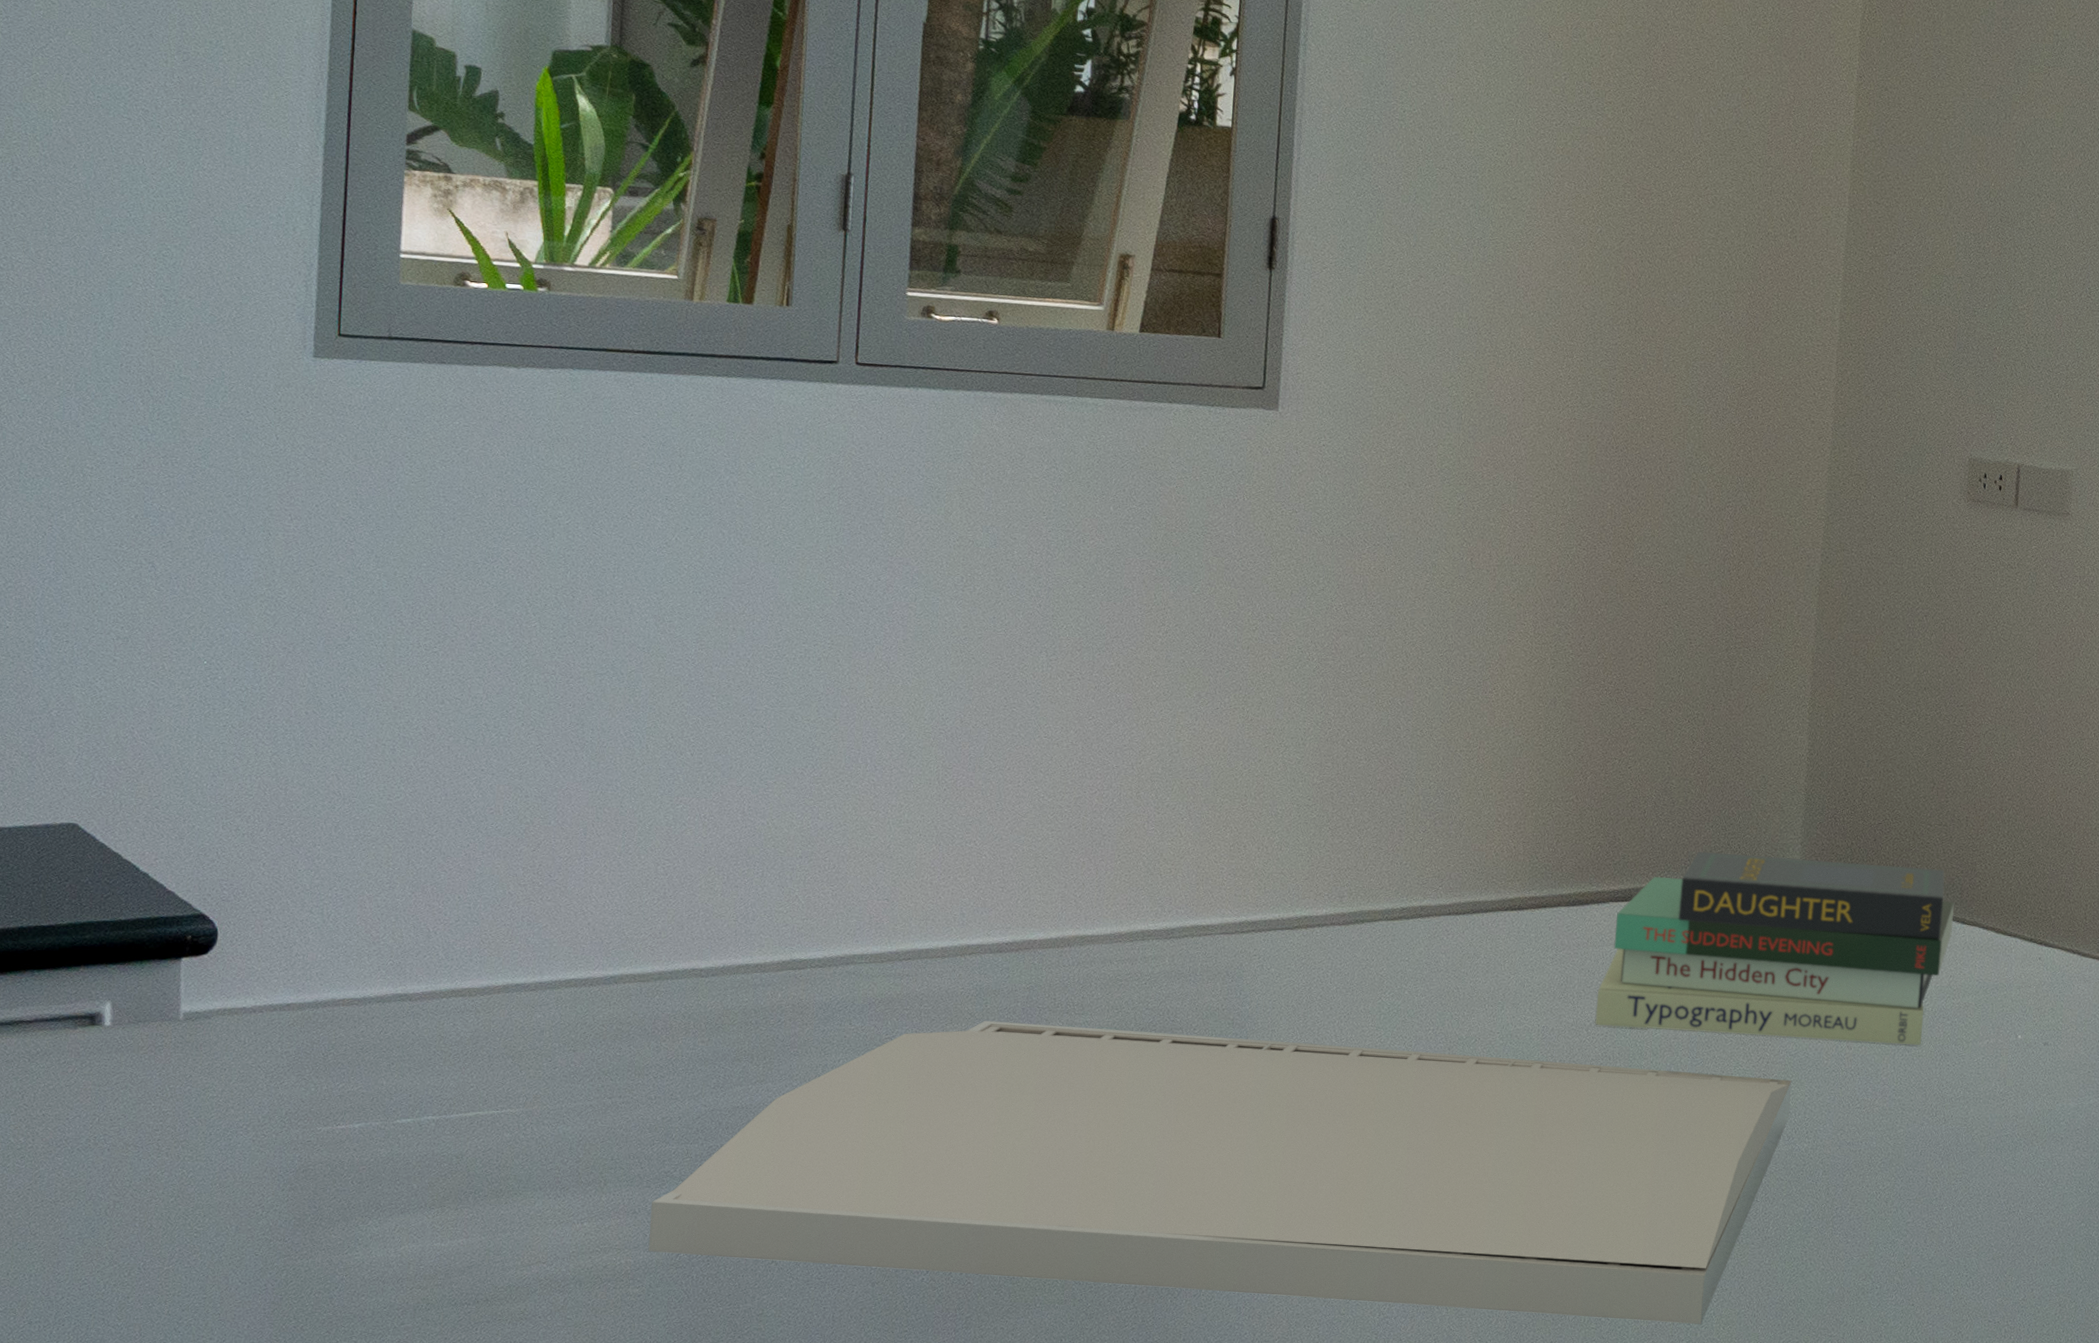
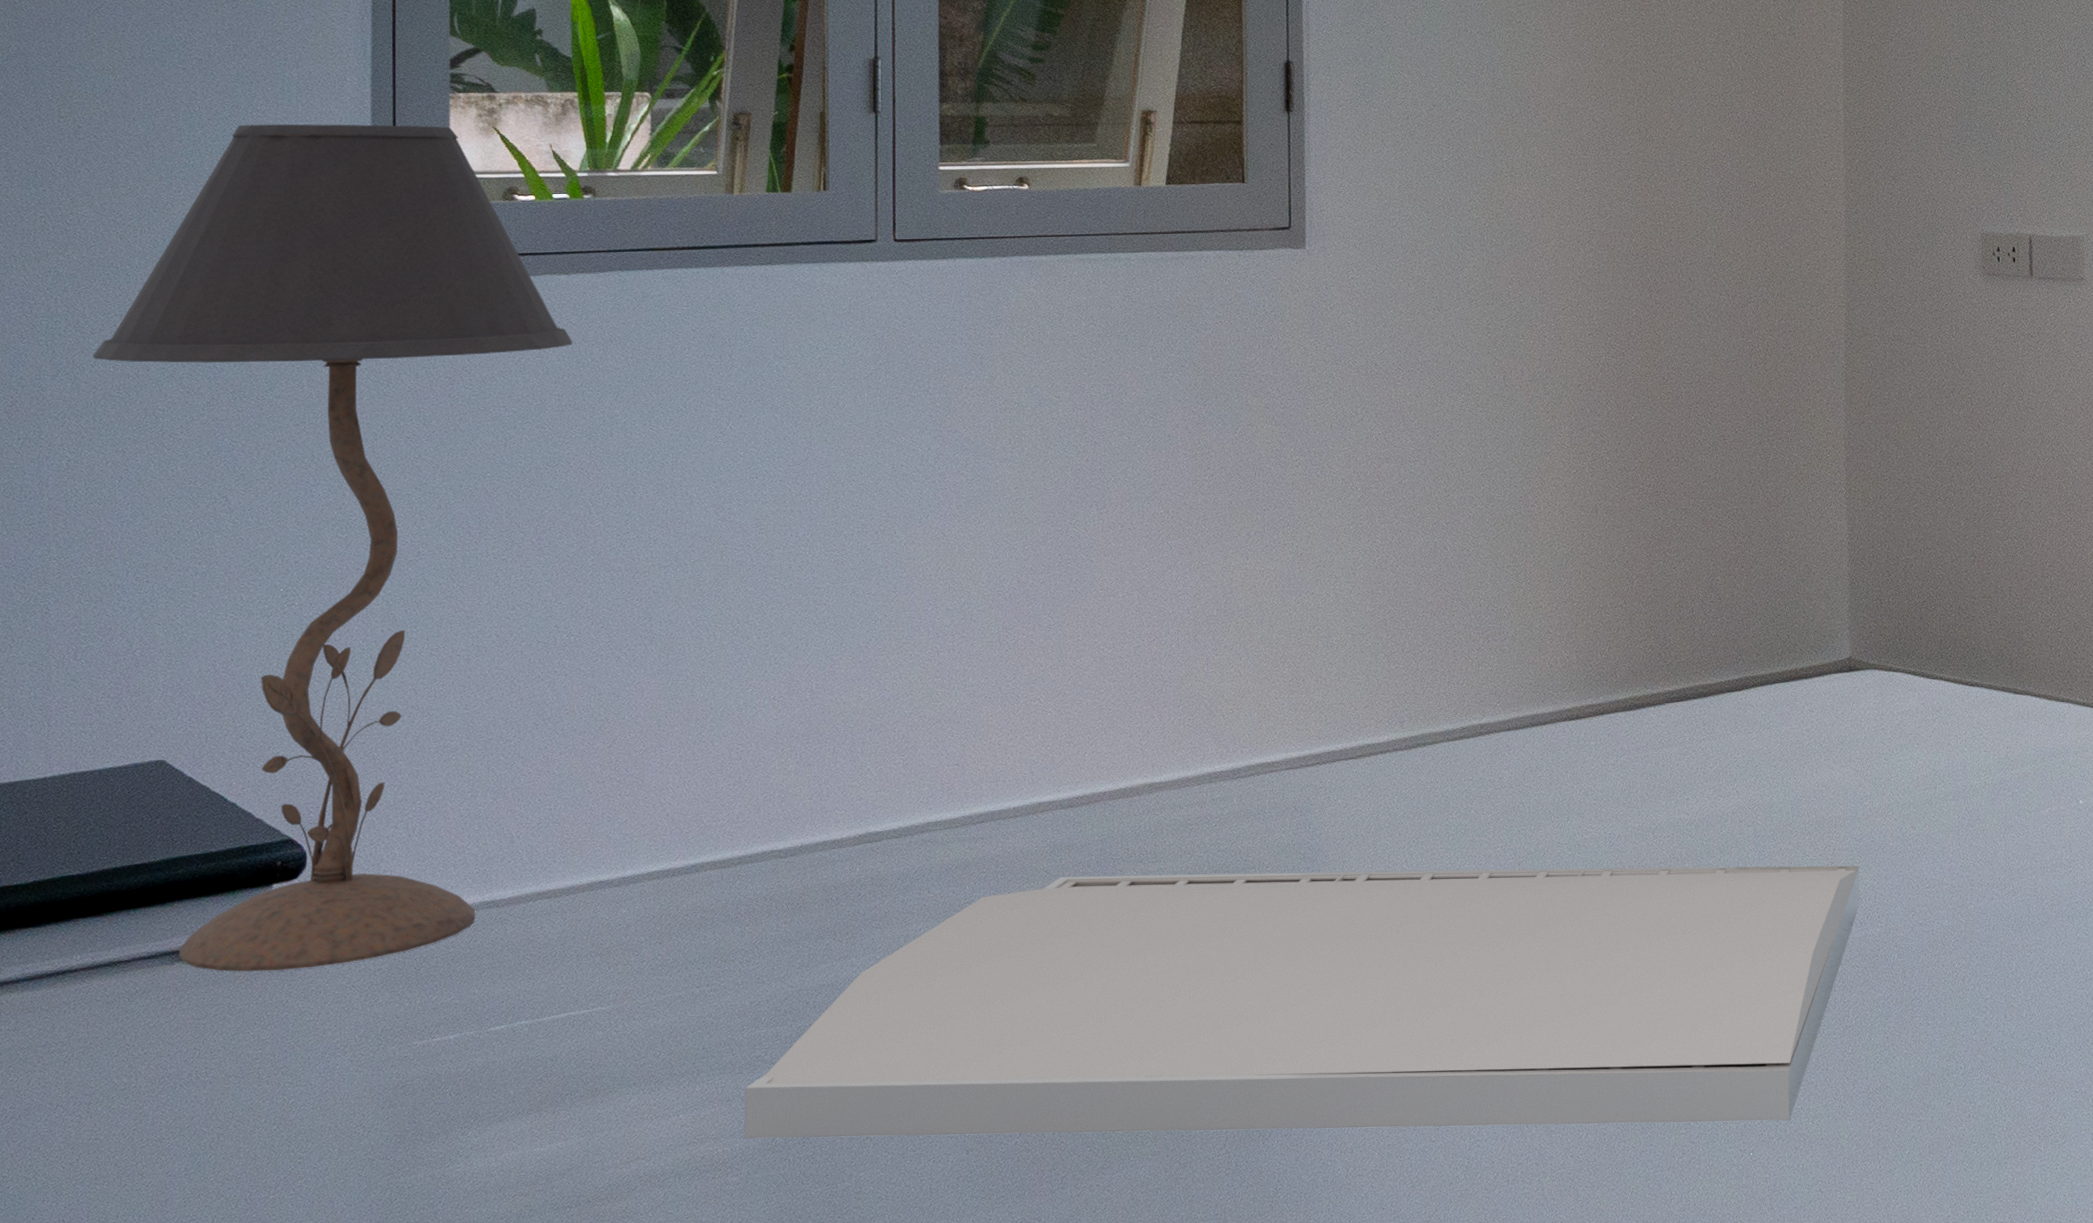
table lamp: none [21,182,519,1045] -> present [92,124,573,972]
books: present [1595,851,1954,1045] -> none [1660,641,2006,828]

